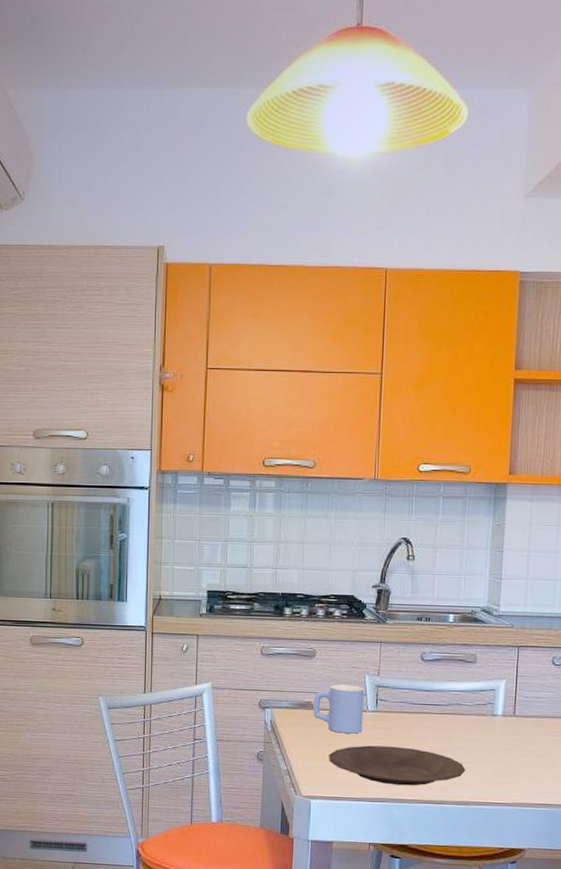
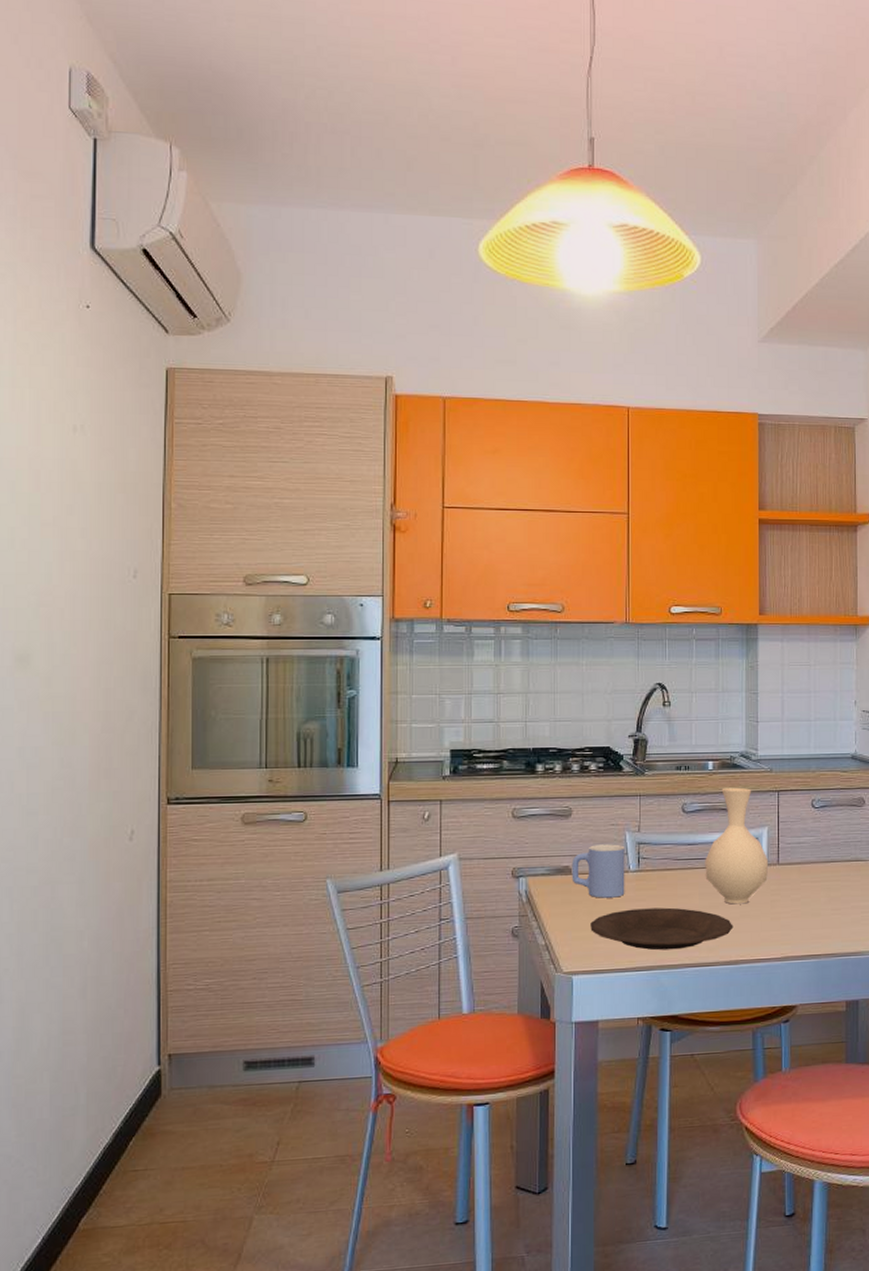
vase: none [440,640,505,750] -> present [705,787,769,905]

